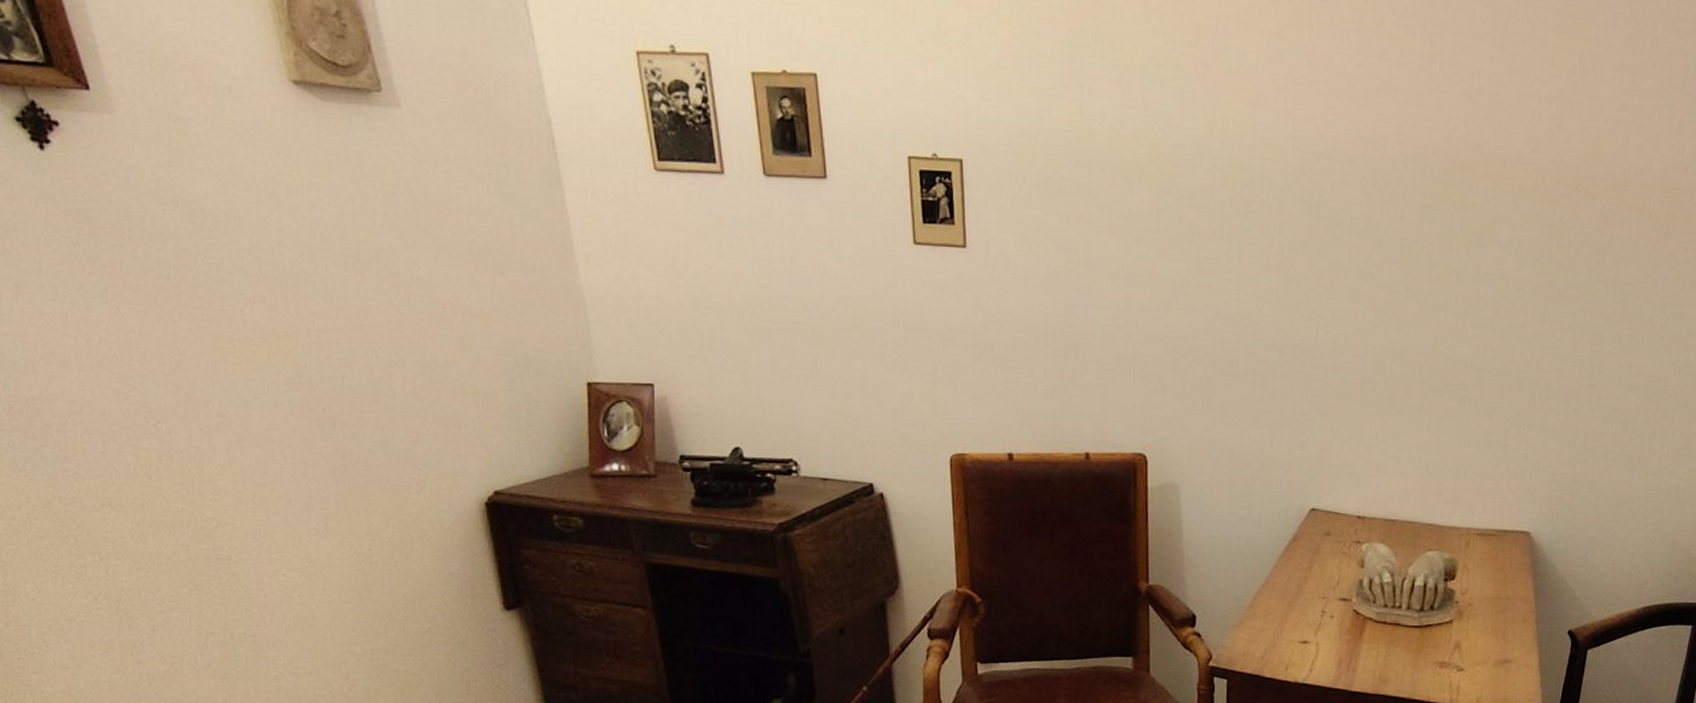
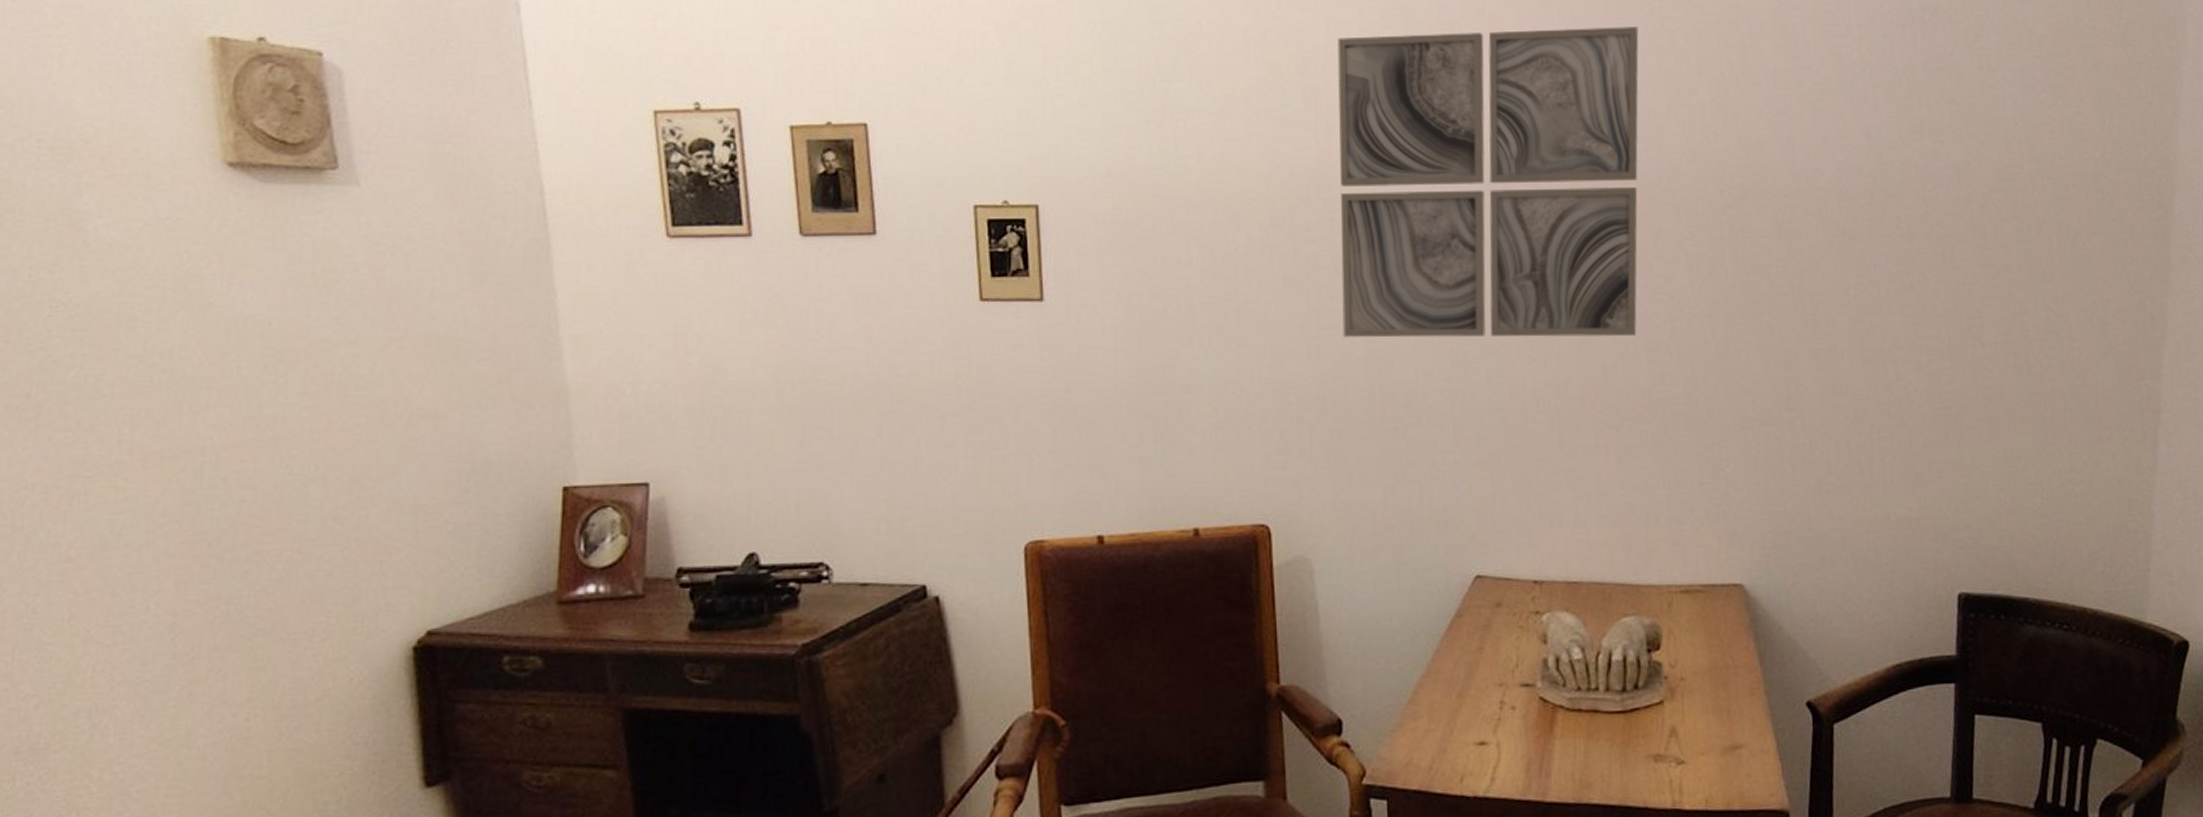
wall art: none [1216,11,1502,311] -> present [1337,27,1639,338]

